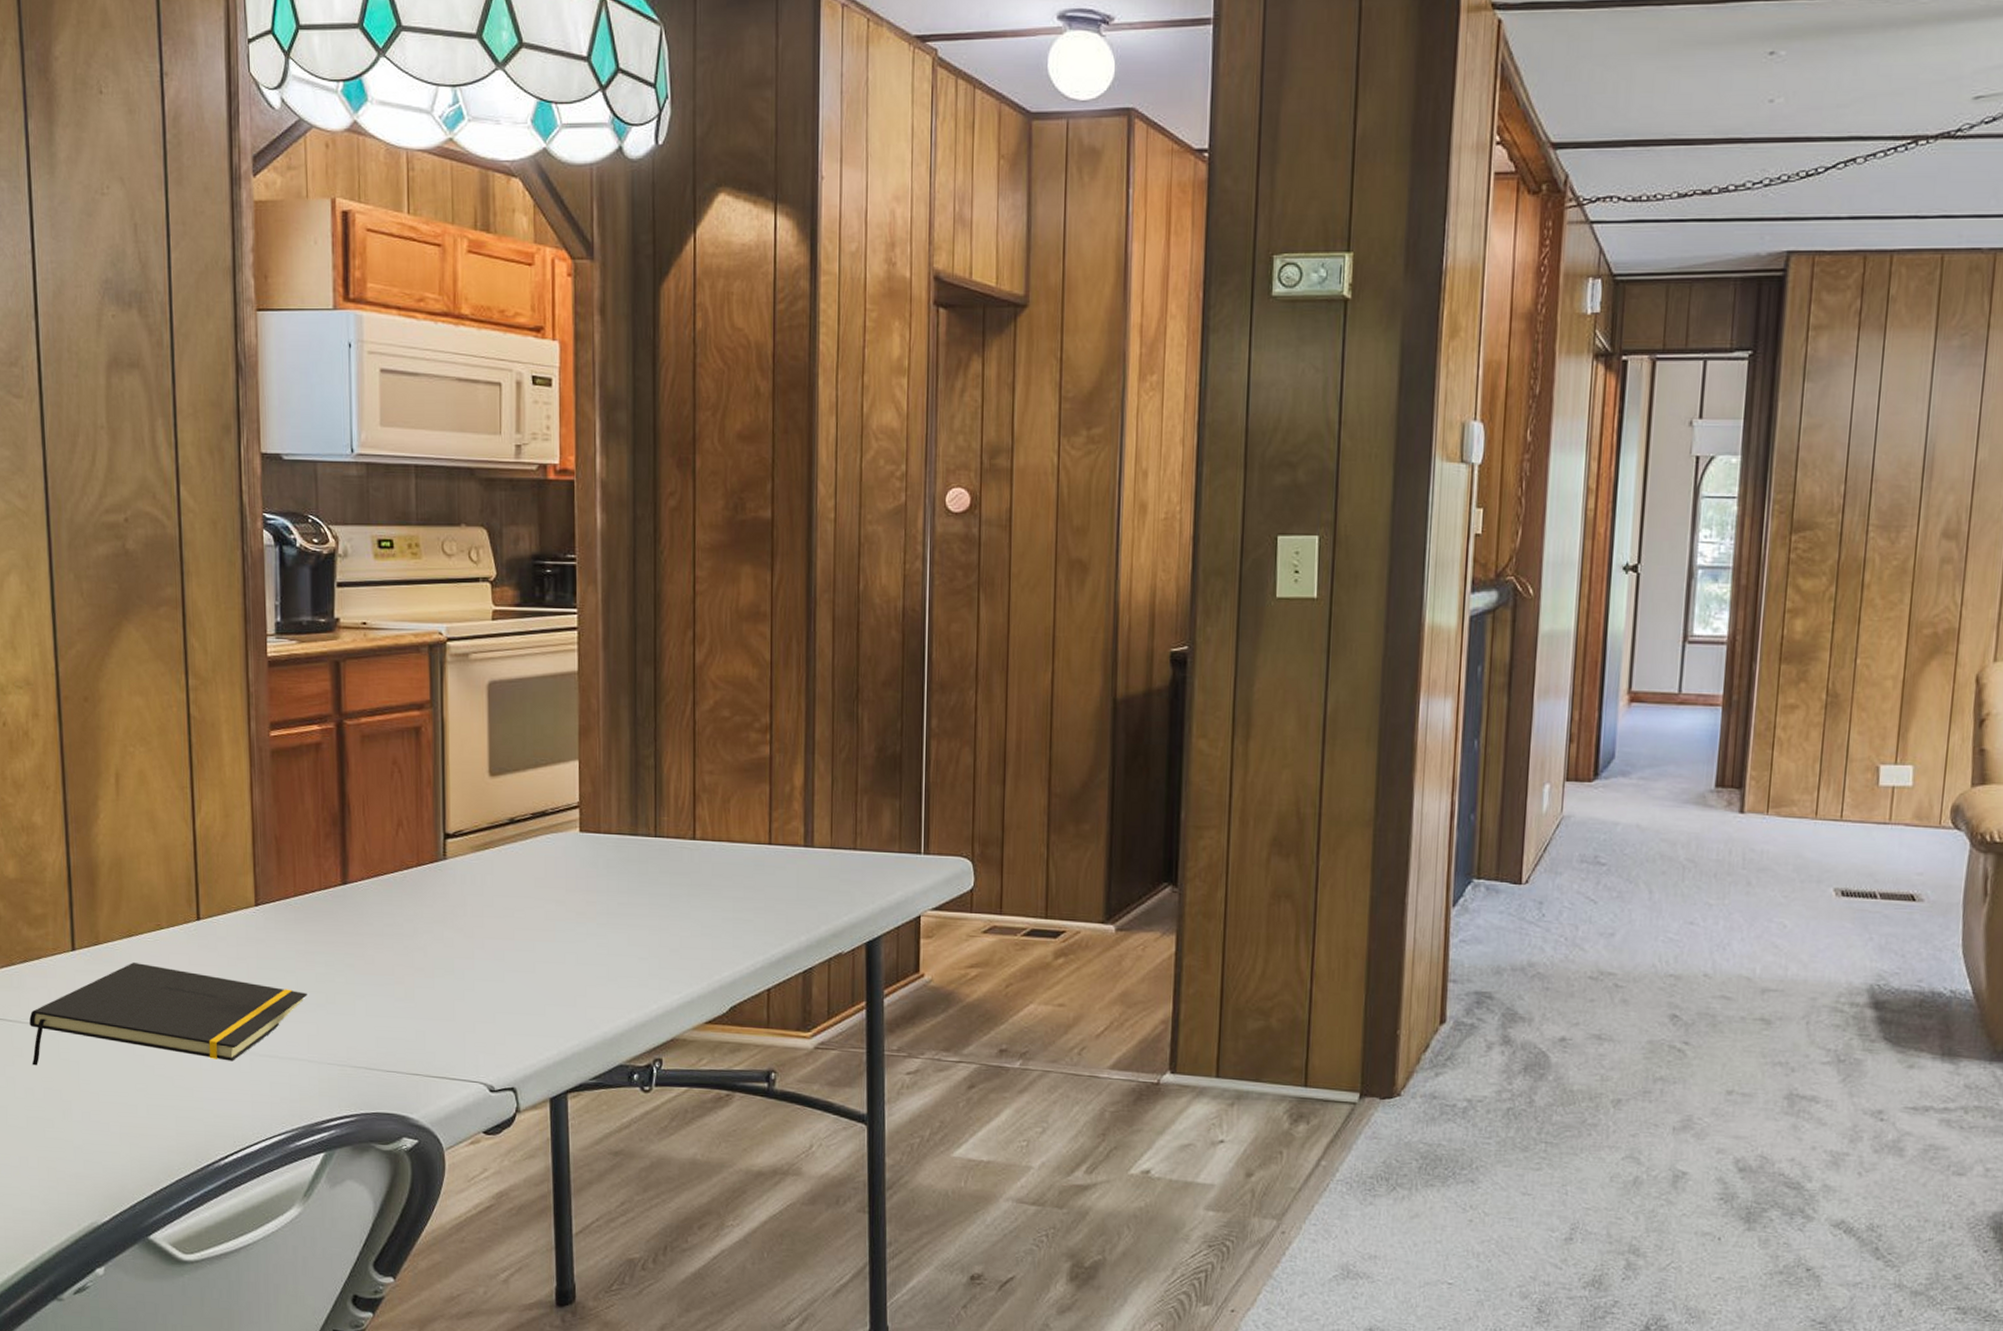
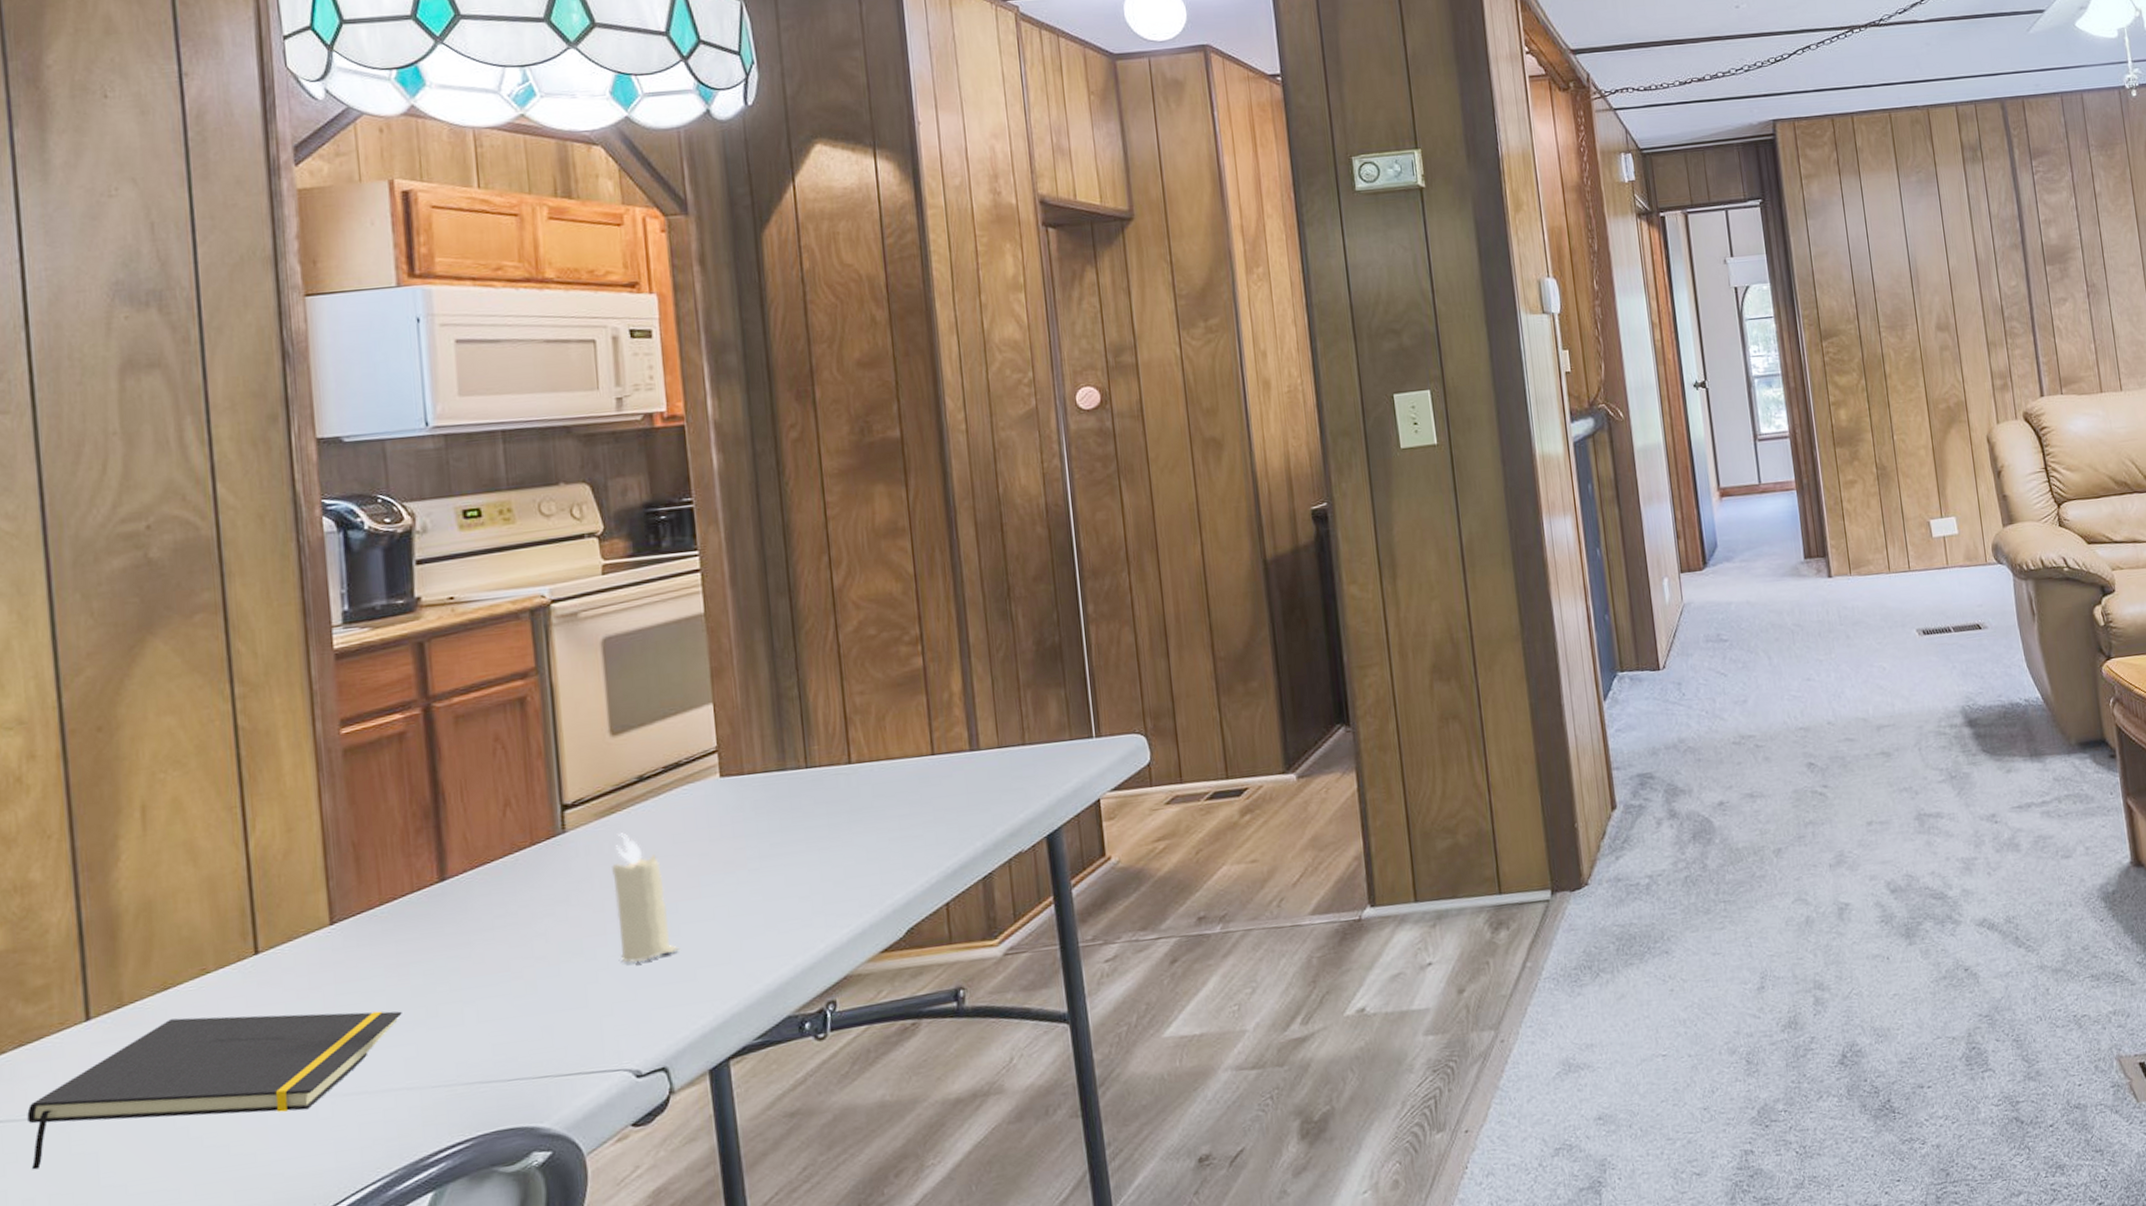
candle: none [482,868,533,989] -> present [612,833,679,963]

